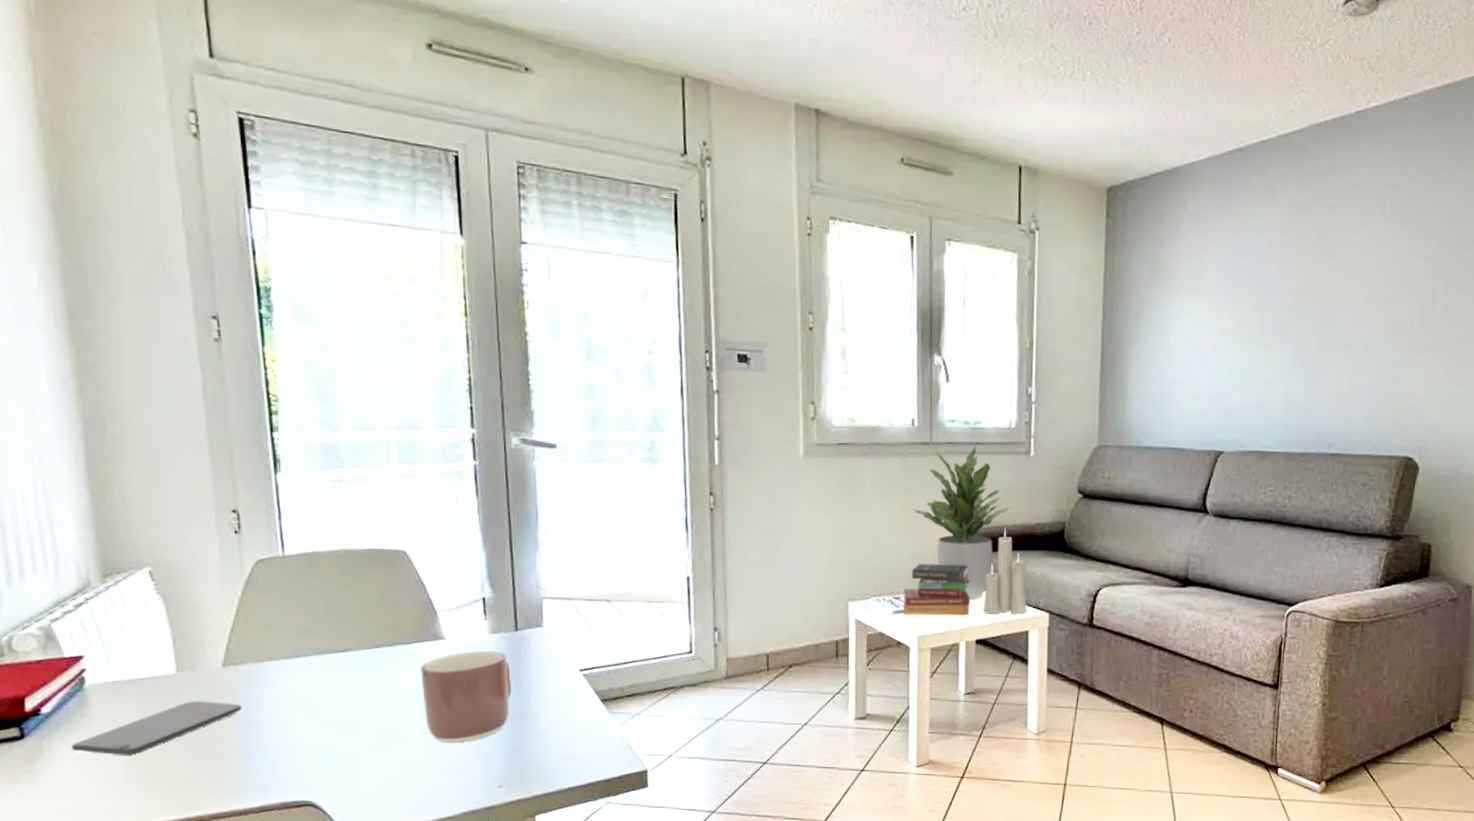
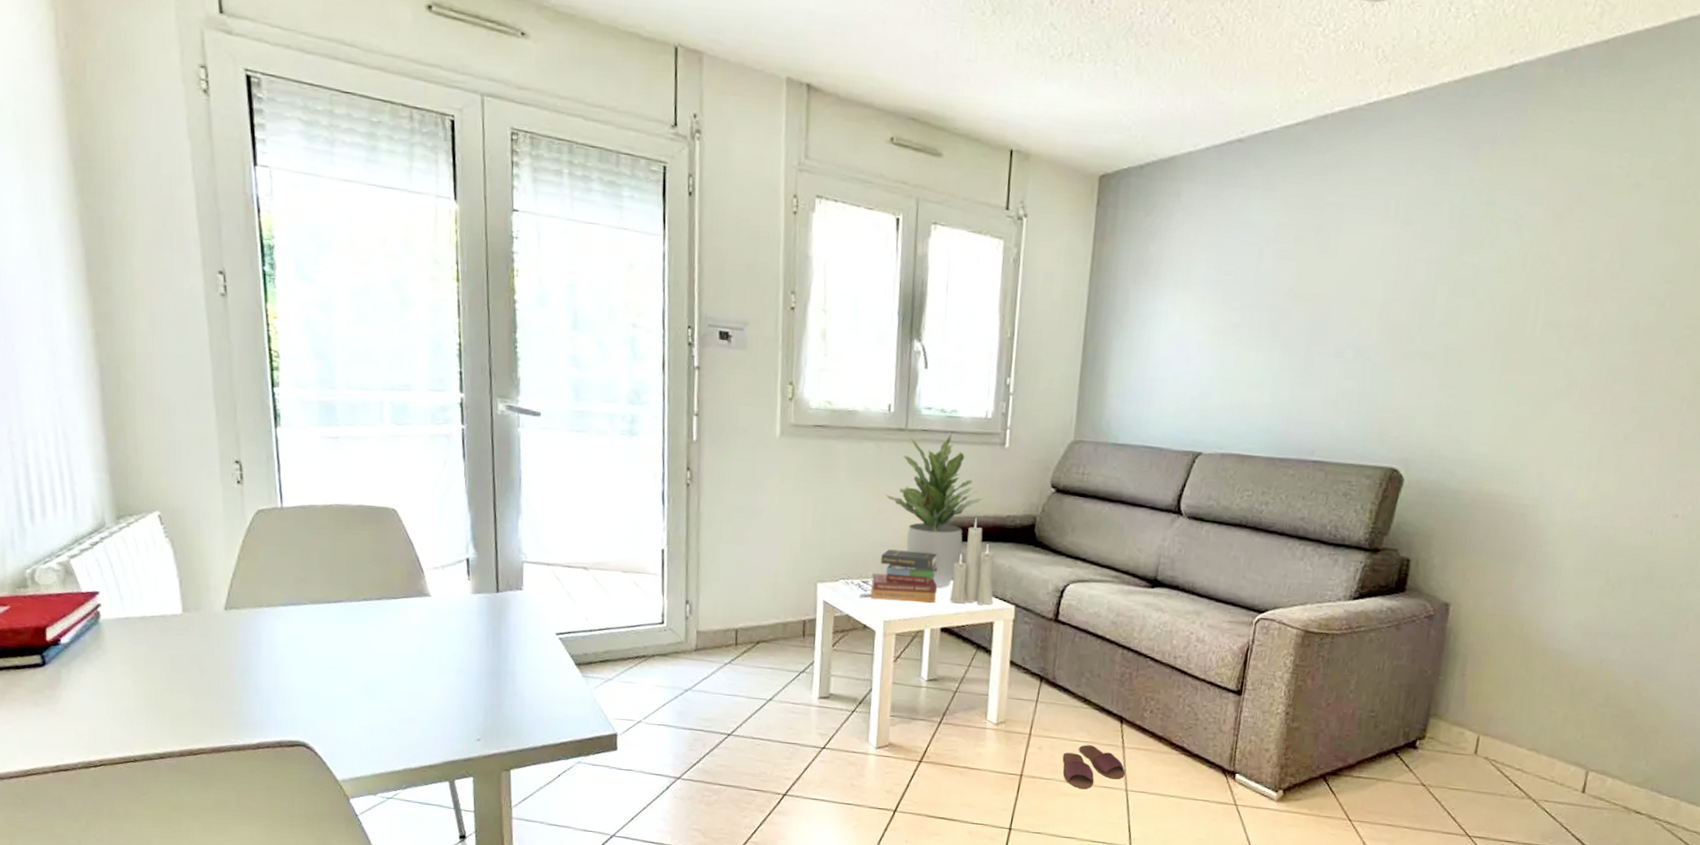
smartphone: present [72,701,242,755] -> none [88,640,242,688]
mug: present [421,650,511,742] -> none [407,609,491,696]
slippers: none [1105,749,1169,795] -> present [1062,745,1125,789]

